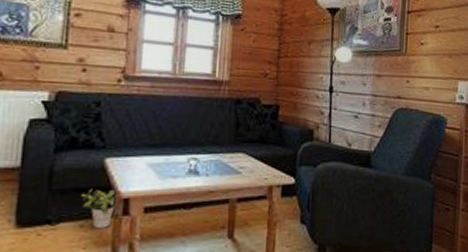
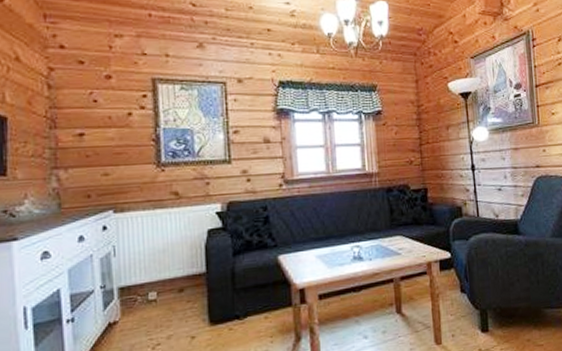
potted plant: present [80,188,115,228] -> none [261,283,293,318]

